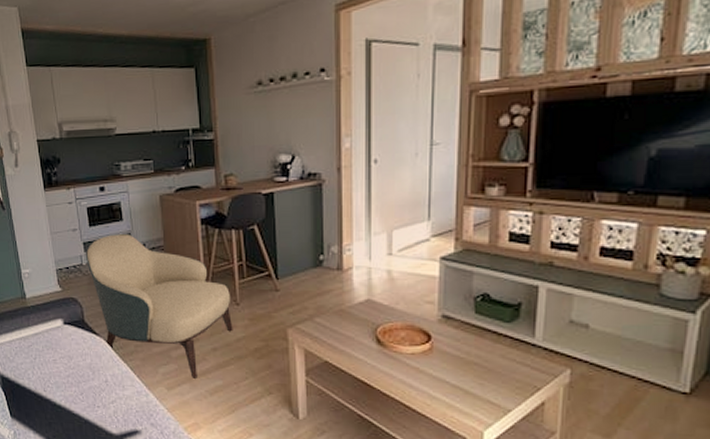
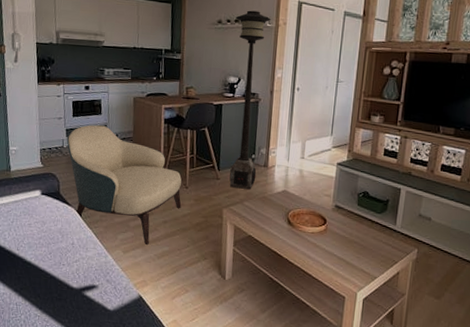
floor lamp: none [280,61,329,301] -> present [229,10,271,190]

